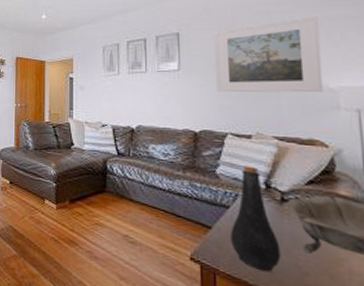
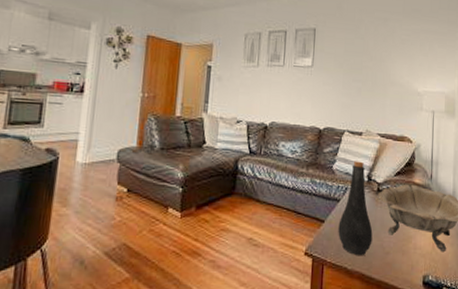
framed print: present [214,17,324,93] -> none [341,27,417,95]

